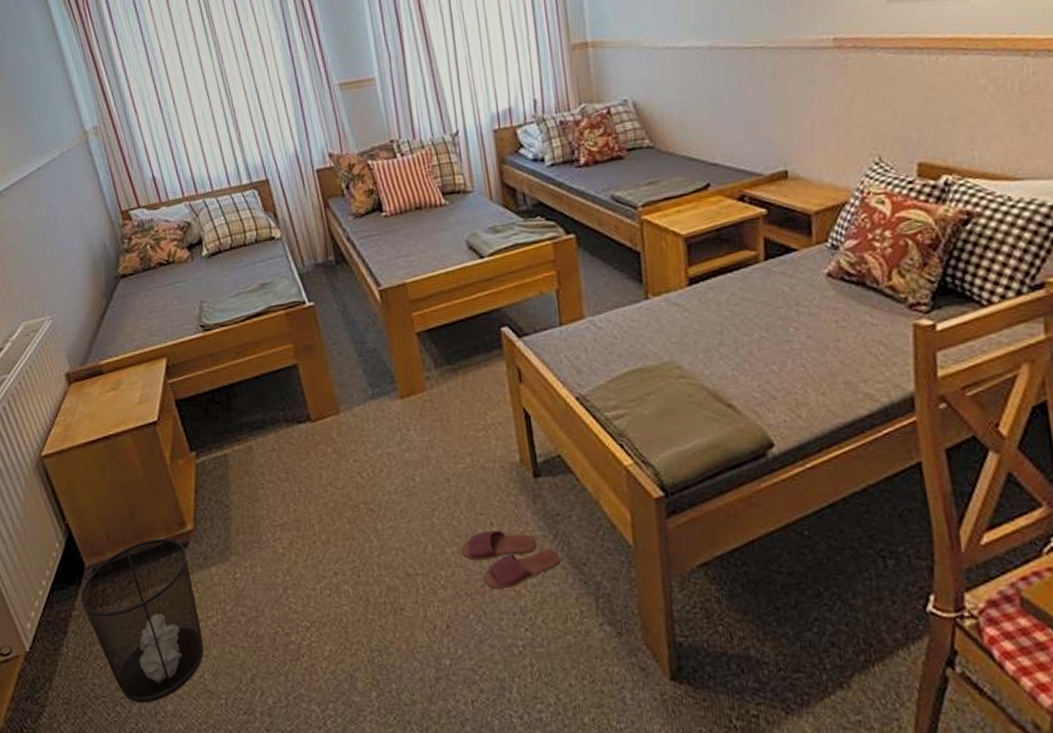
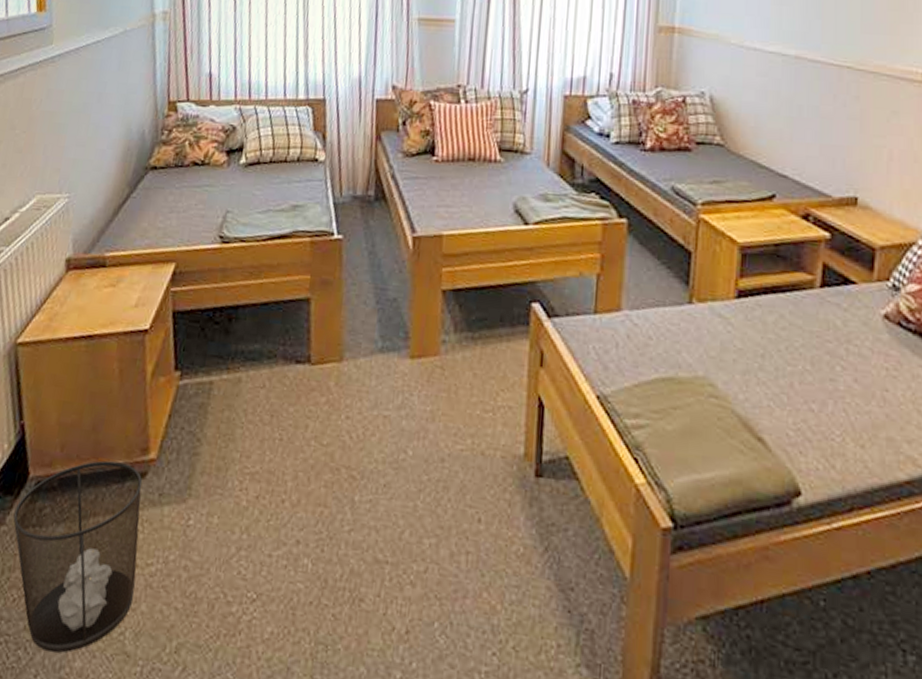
slippers: present [461,531,561,589] -> none [440,527,547,600]

